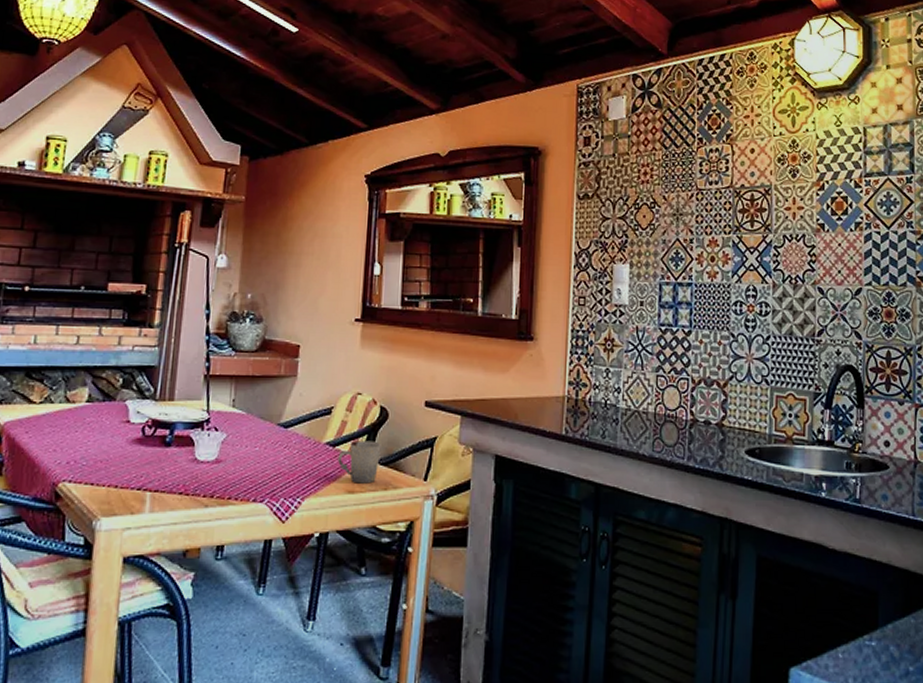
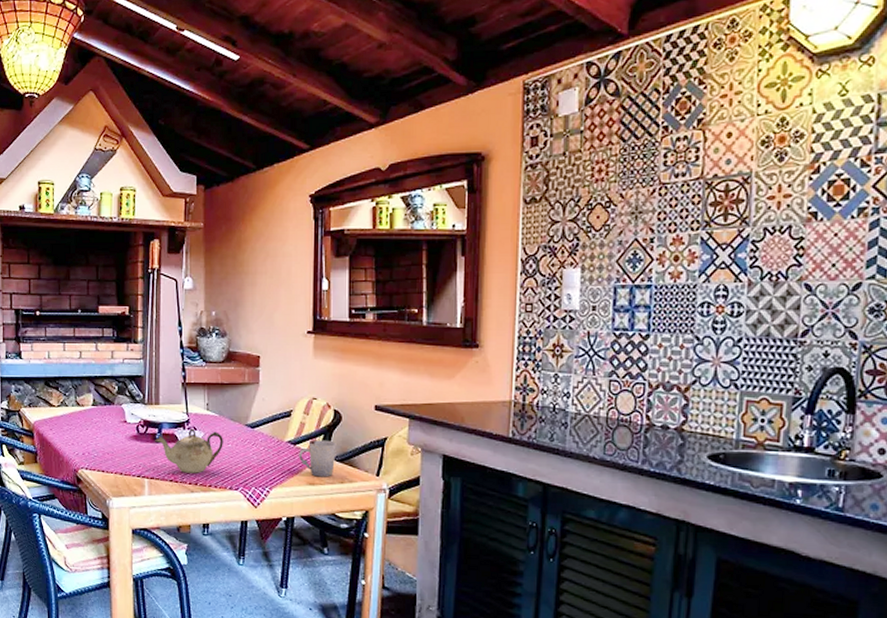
teapot: none [164,429,250,483] -> present [155,428,223,473]

